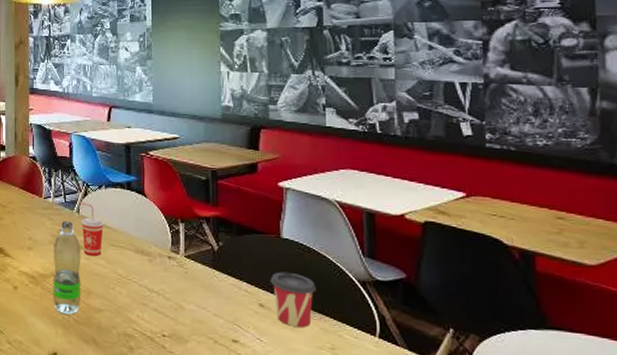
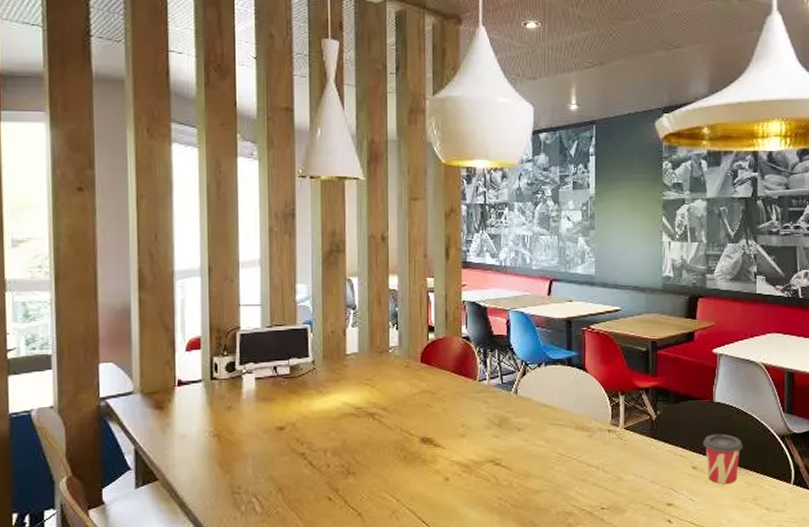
bottle: present [53,221,81,315] -> none [488,403,519,501]
beverage cup: present [77,200,105,257] -> none [515,381,544,438]

